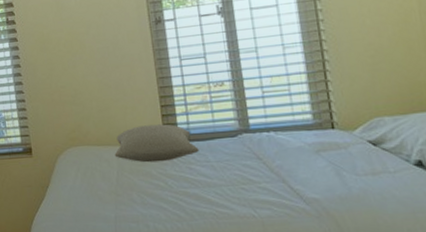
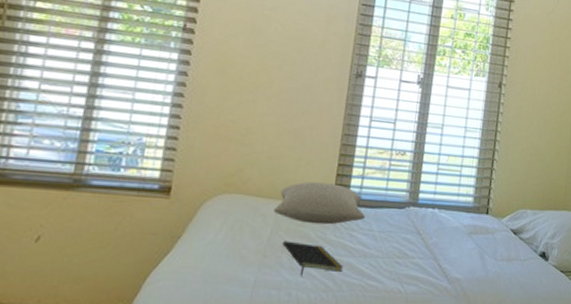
notepad: none [129,180,191,210] -> present [282,240,344,276]

